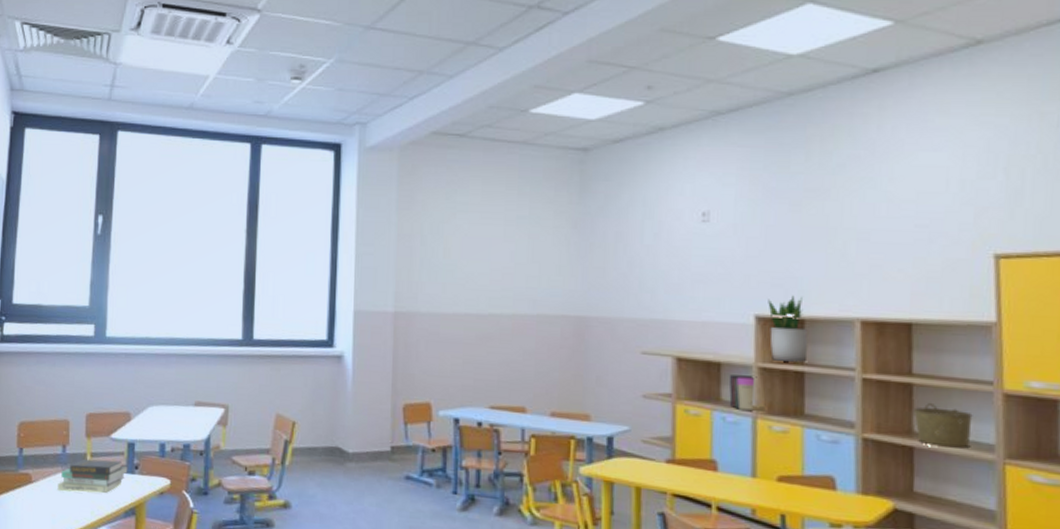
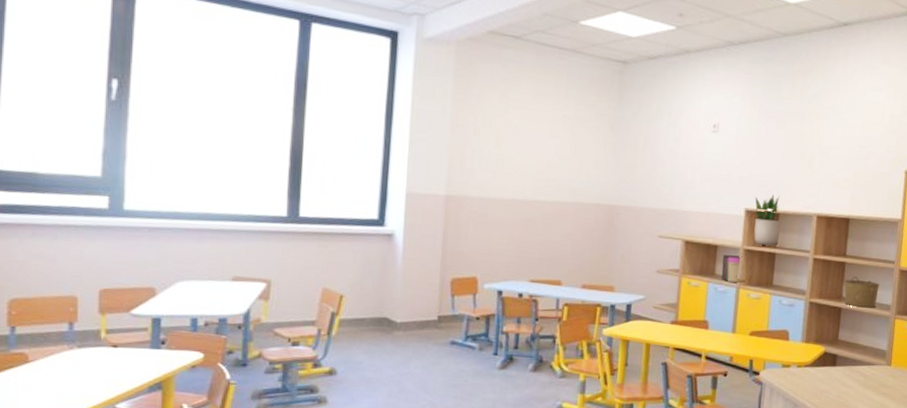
books: present [57,459,128,493] -> none [63,336,153,370]

